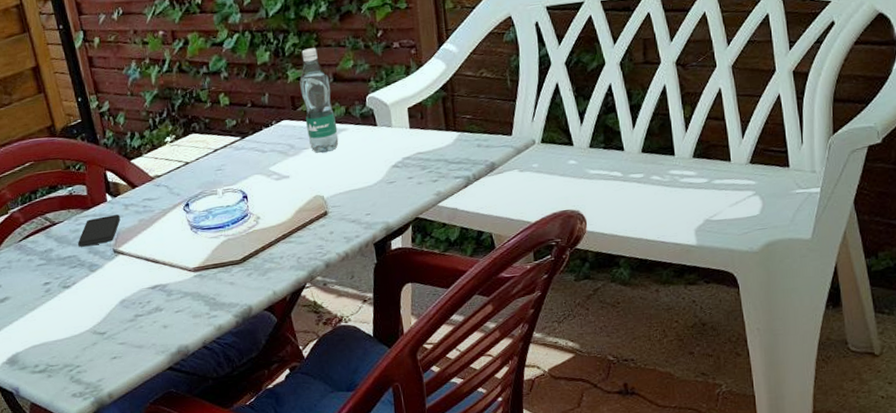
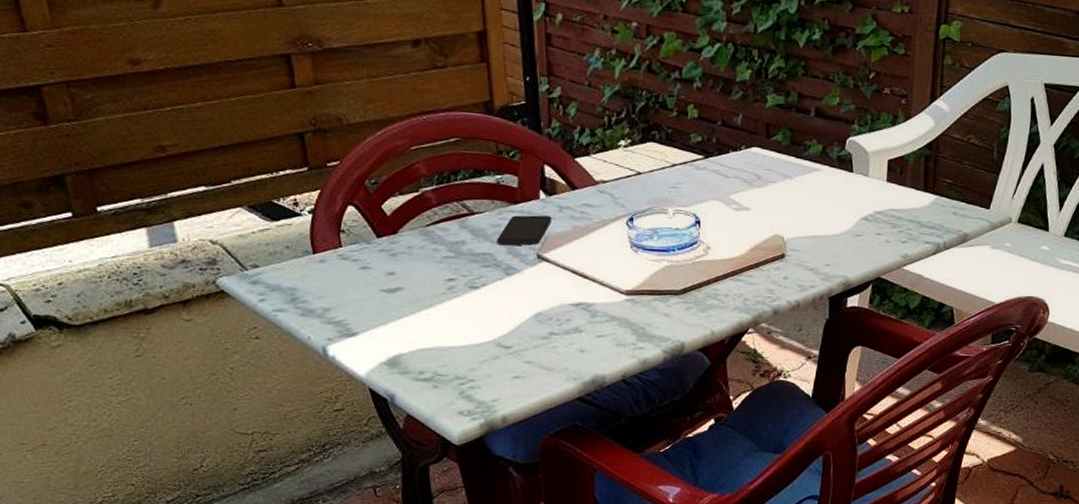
bottle: present [299,48,339,153] -> none [777,75,811,190]

